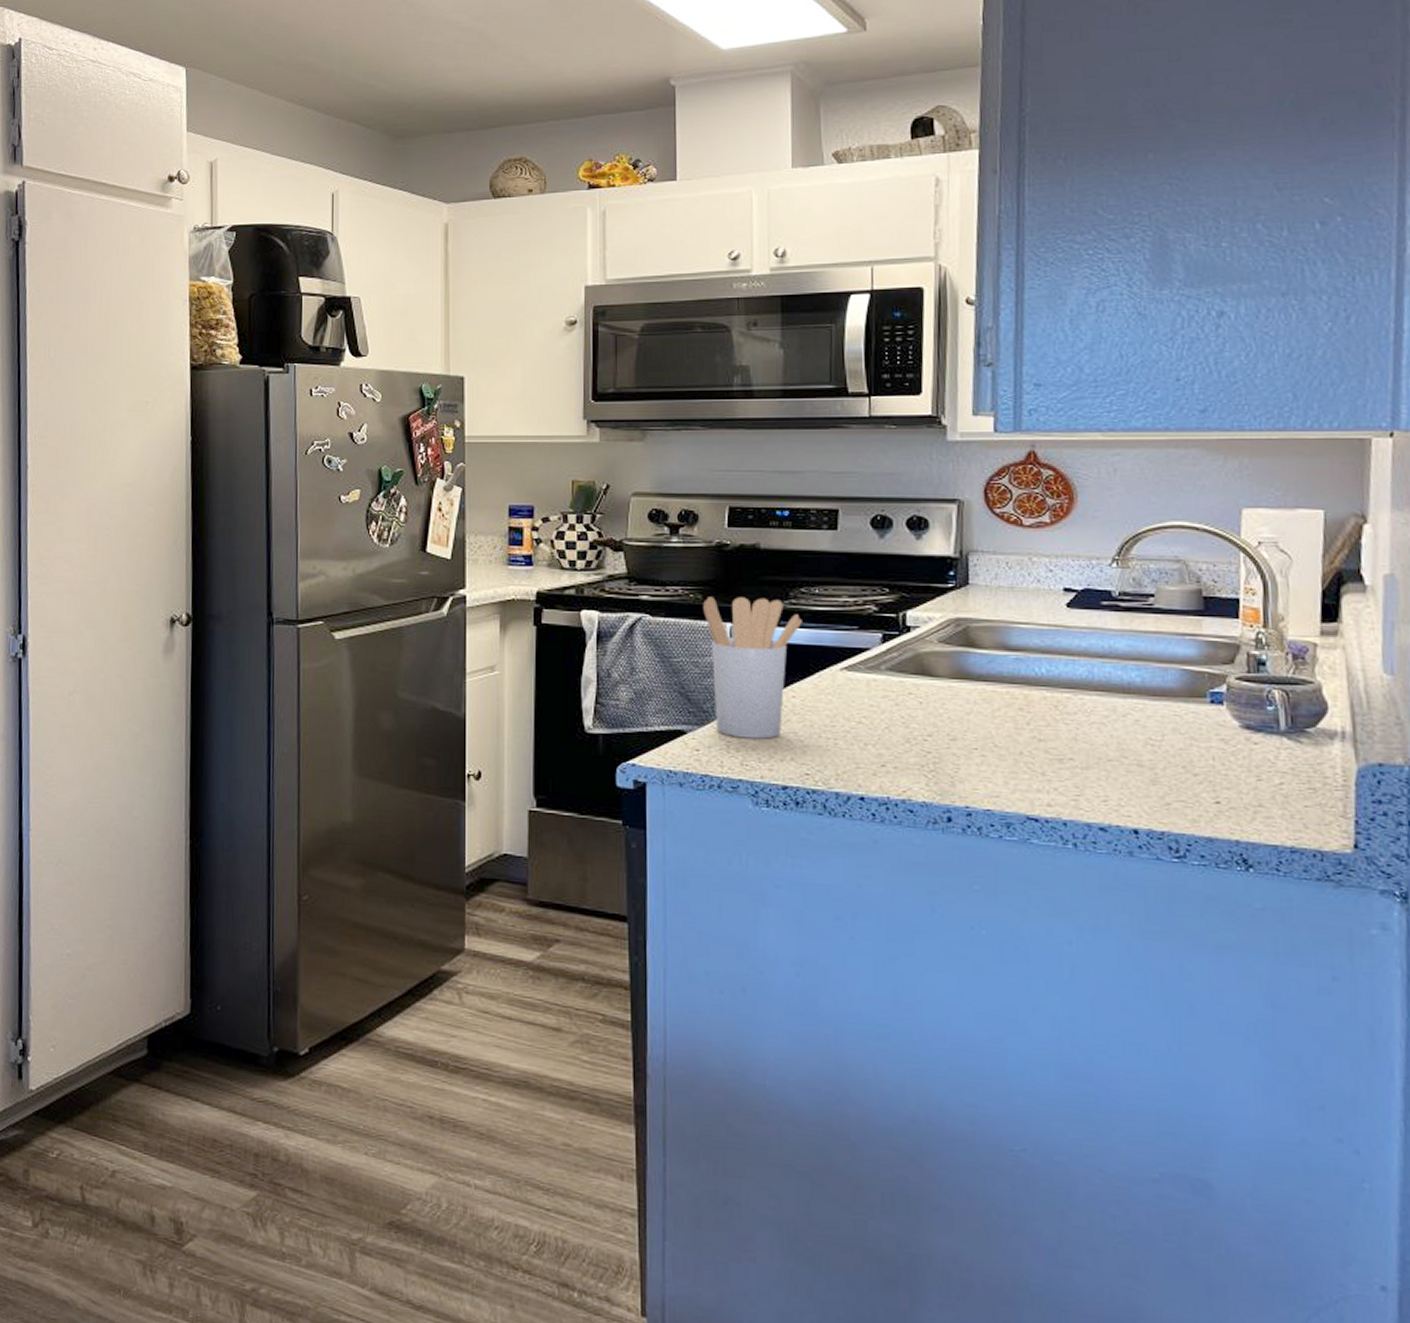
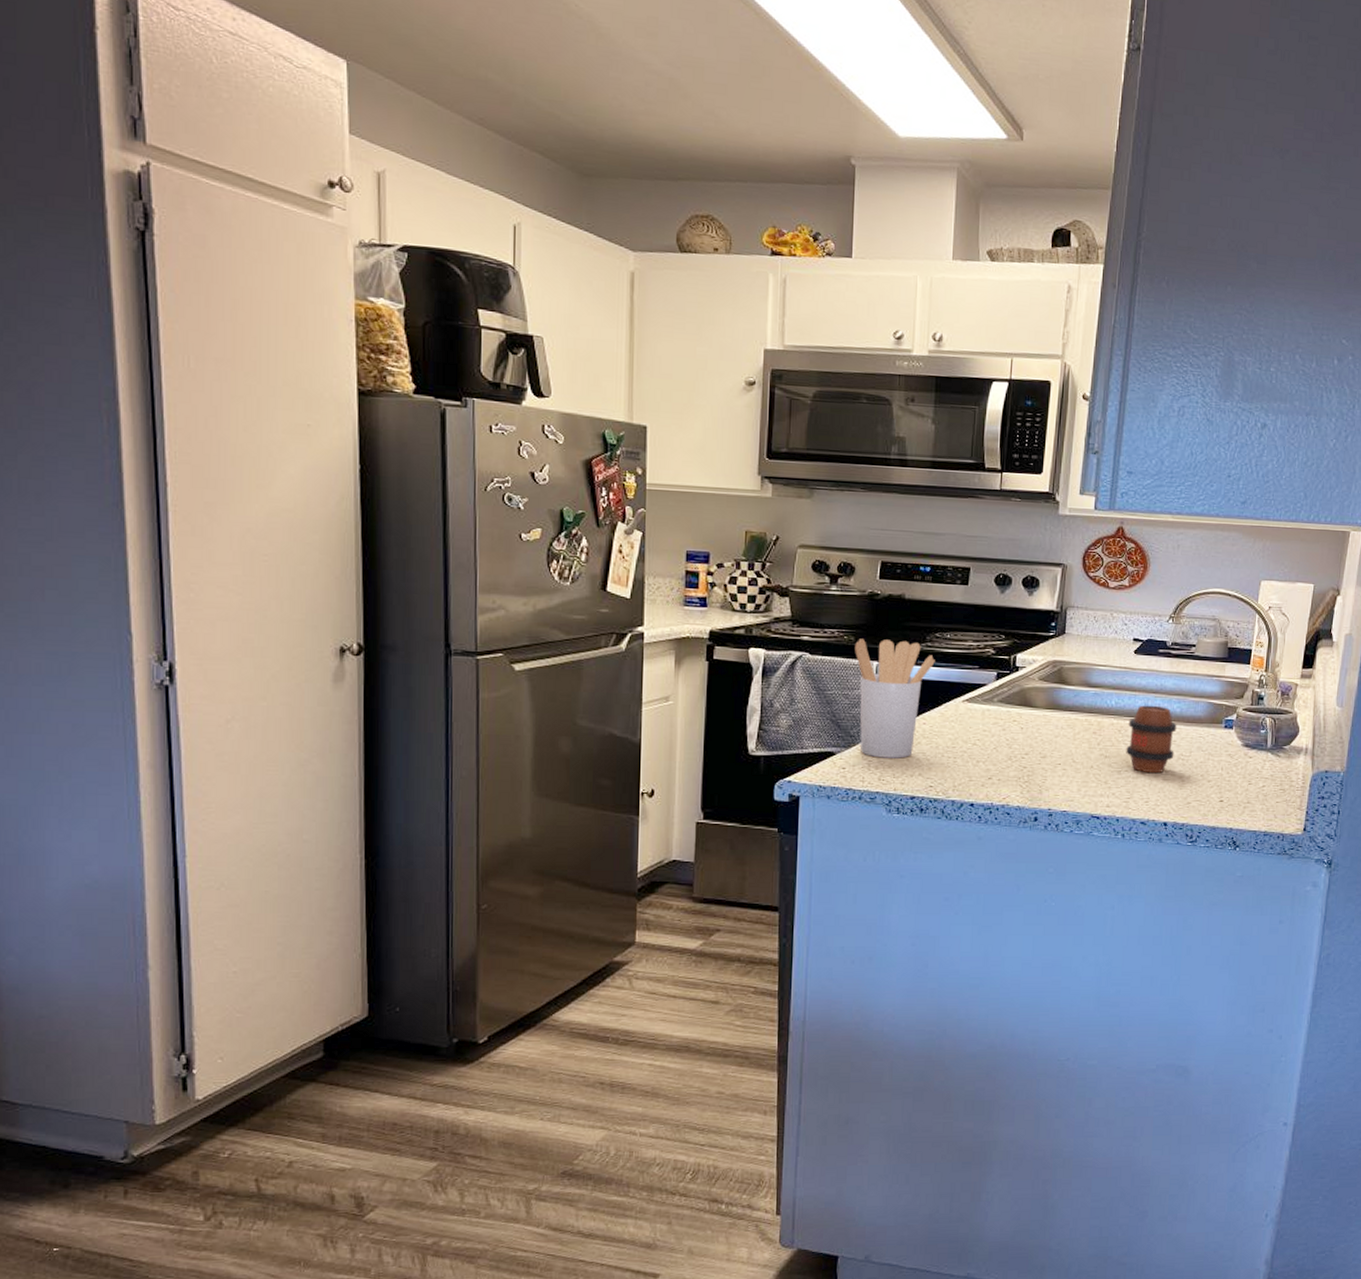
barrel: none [1068,673,1139,763] -> present [1126,705,1177,774]

